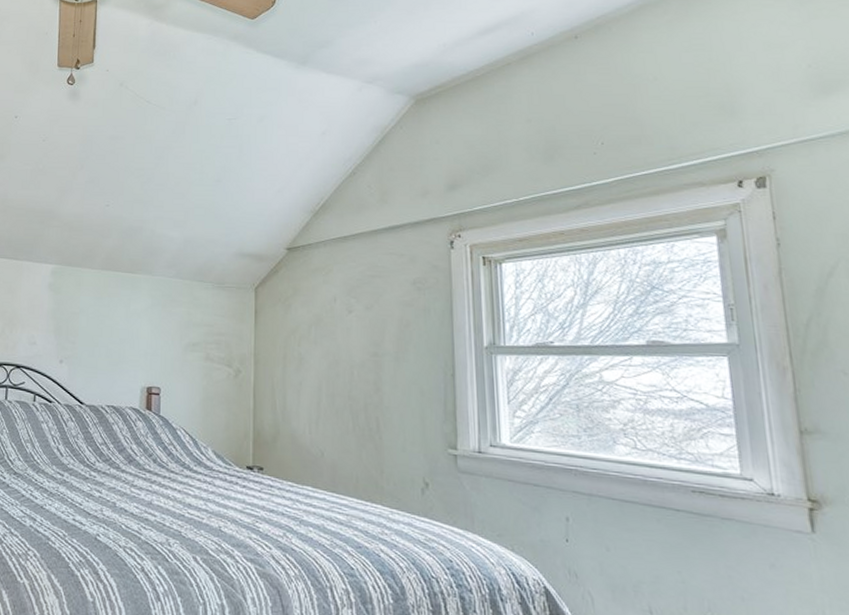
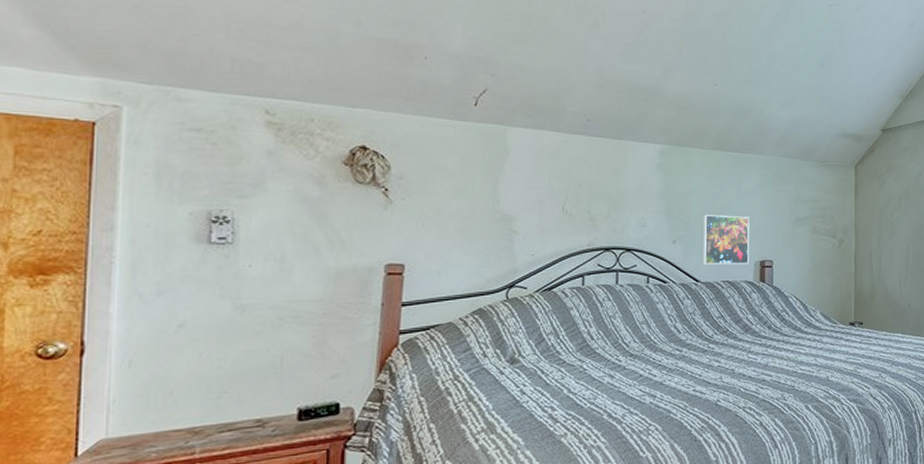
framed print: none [87,334,137,390] -> present [701,214,750,265]

